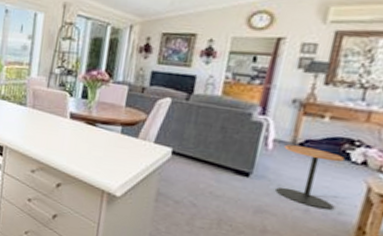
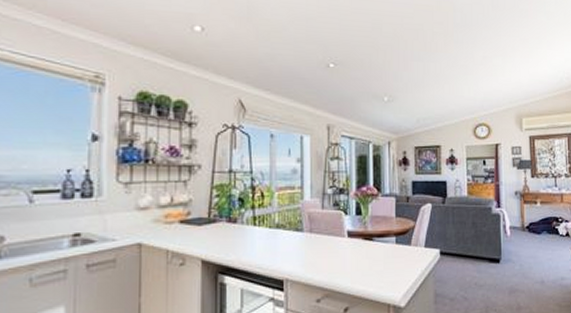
side table: present [275,144,345,210] -> none [518,229,558,279]

